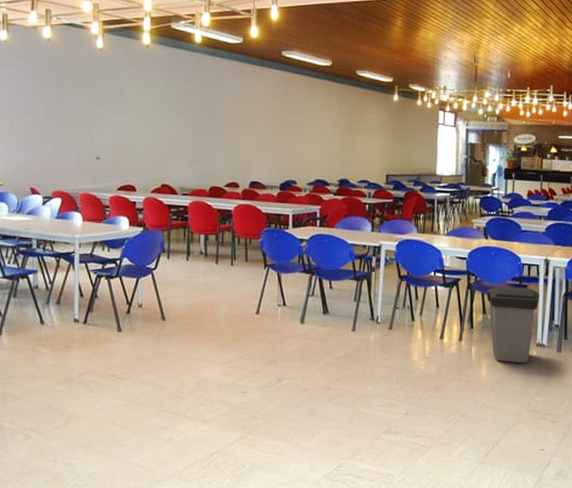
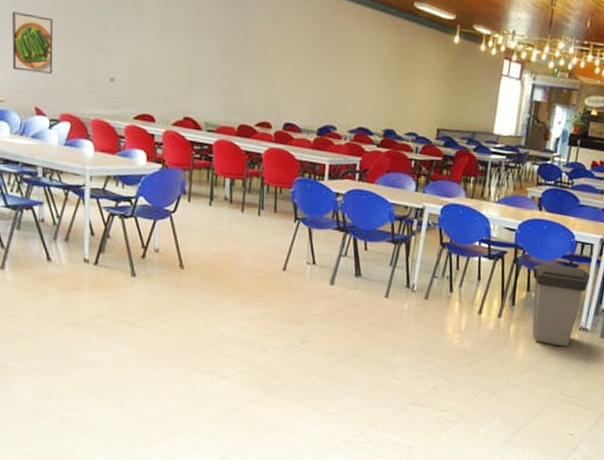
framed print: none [11,109,47,158] -> present [12,12,54,74]

